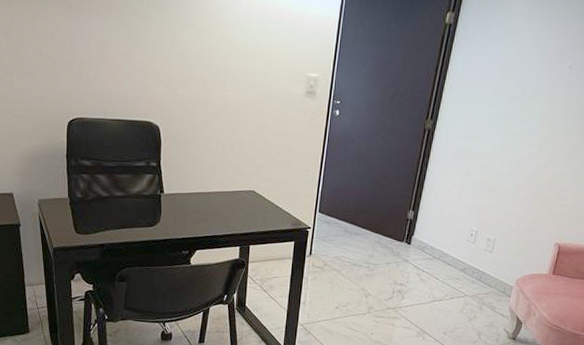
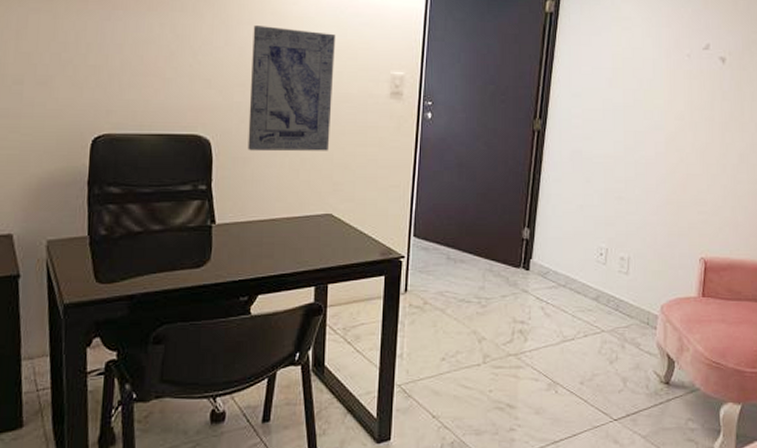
wall art: none [189,29,261,139] -> present [247,25,335,152]

